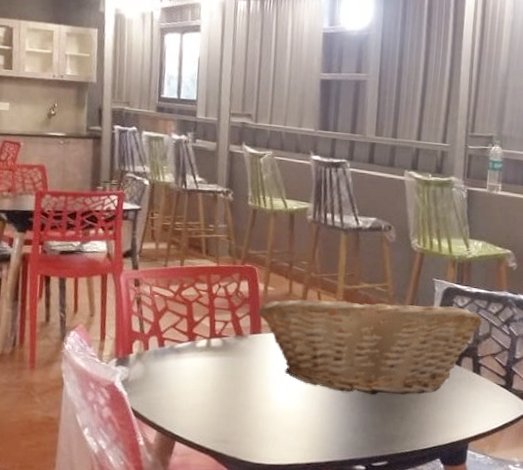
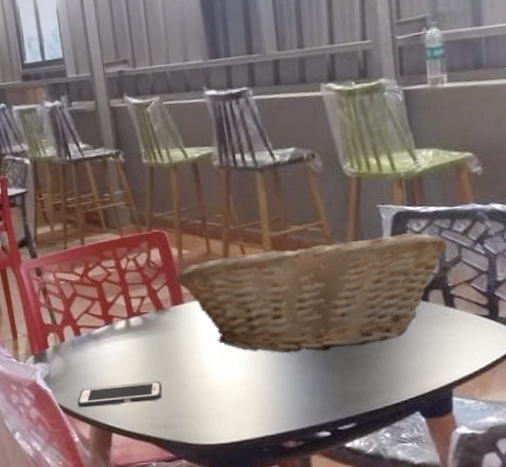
cell phone: none [148,396,228,417] -> present [77,381,162,408]

